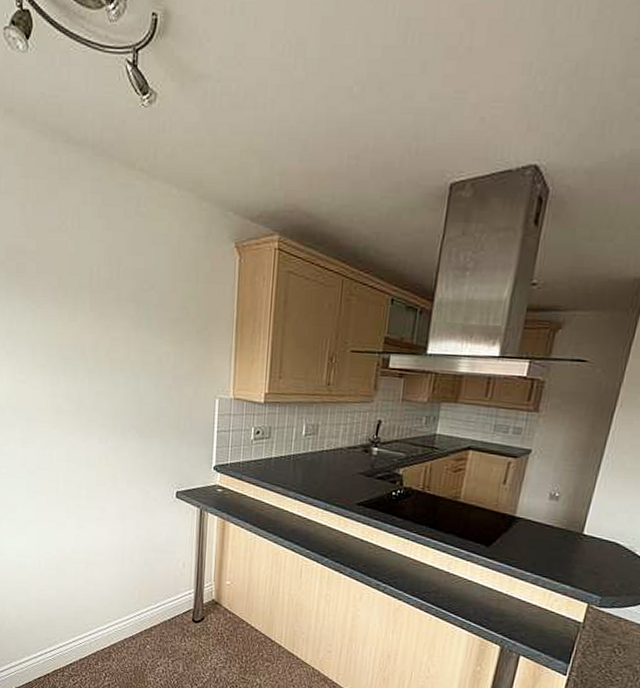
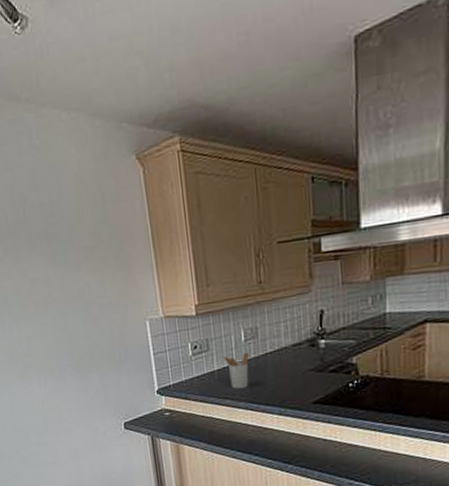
utensil holder: none [282,446,307,479] -> present [223,352,250,389]

